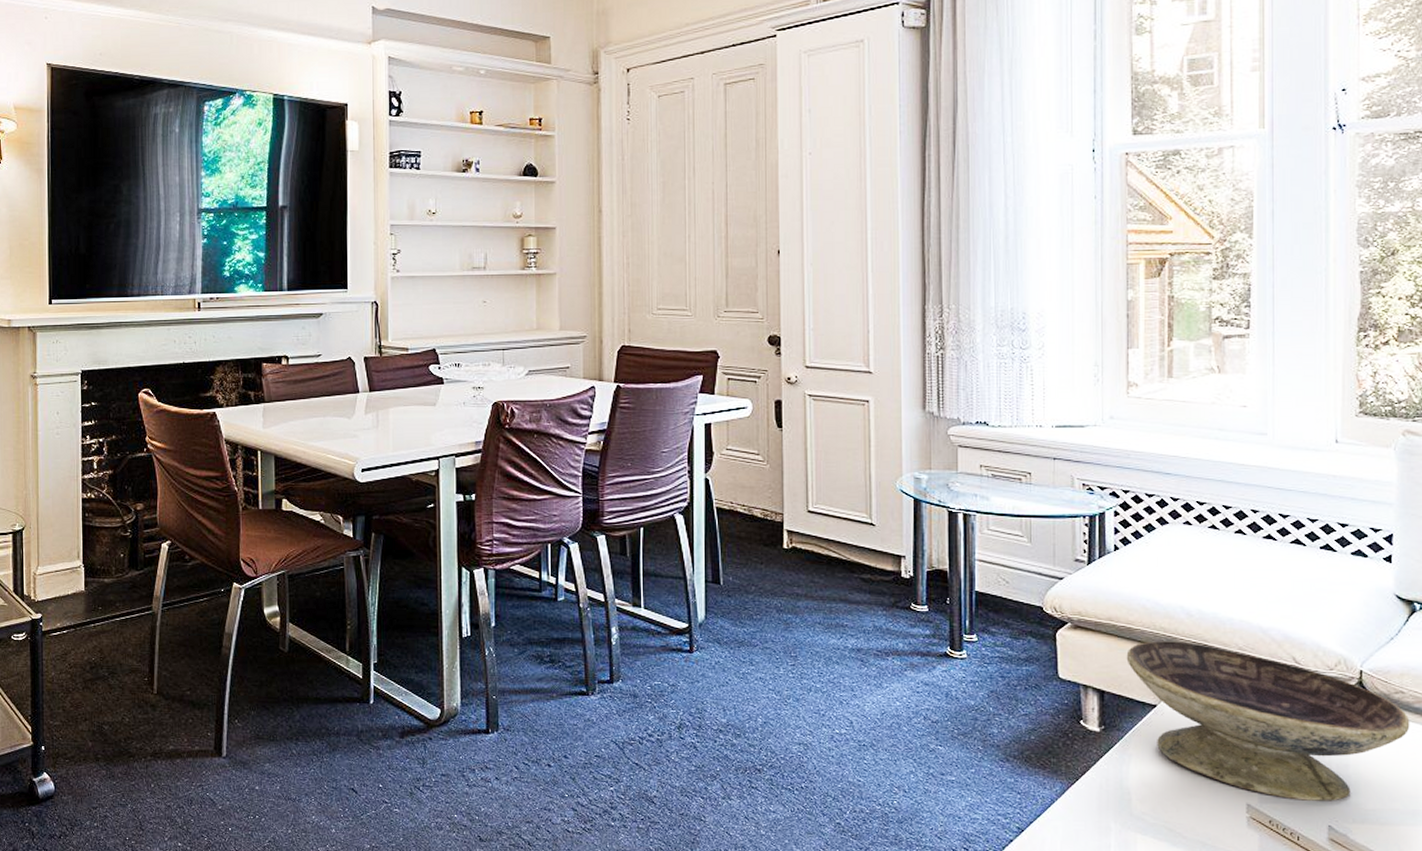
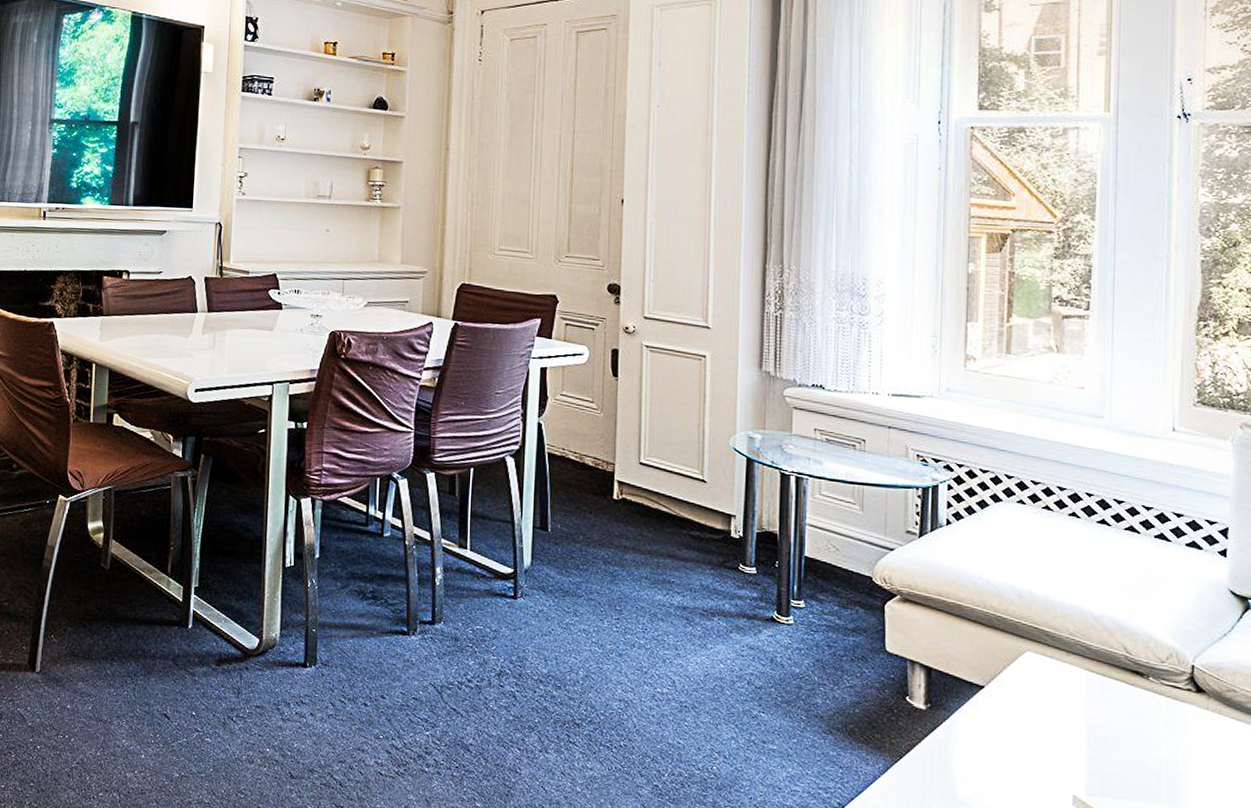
decorative bowl: present [1126,641,1410,801] -> none [955,620,1242,799]

